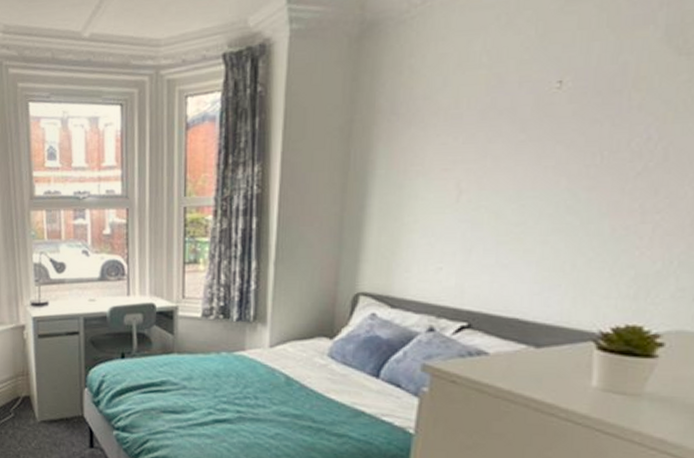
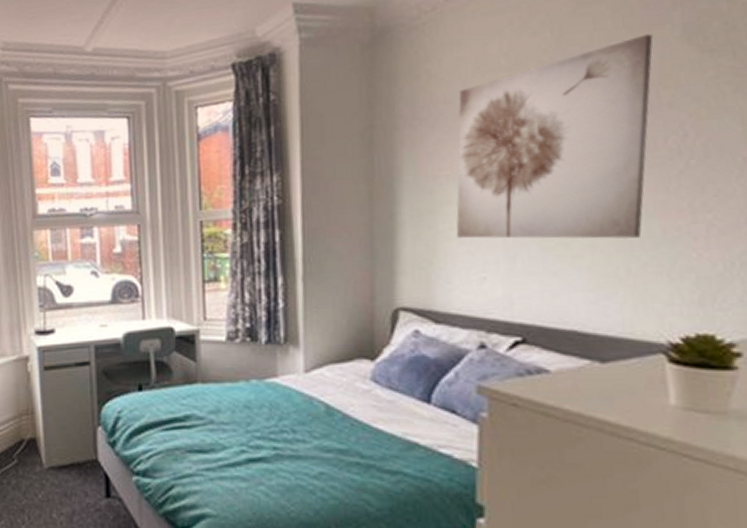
wall art: none [419,34,635,235] -> present [456,34,653,239]

